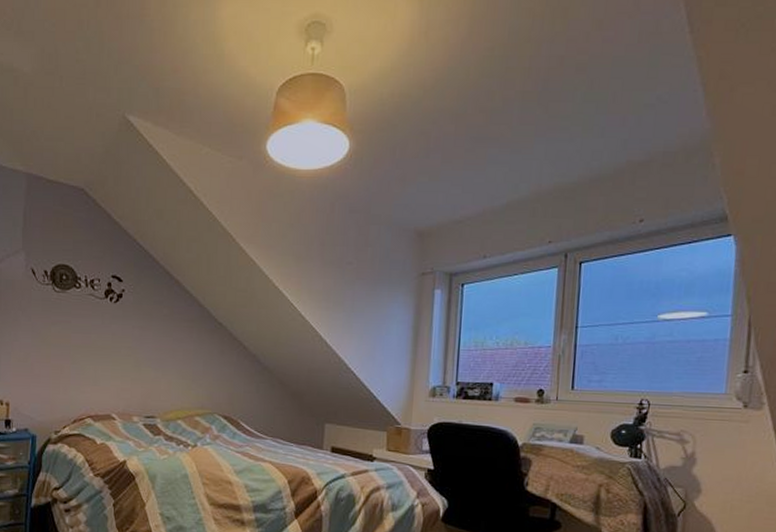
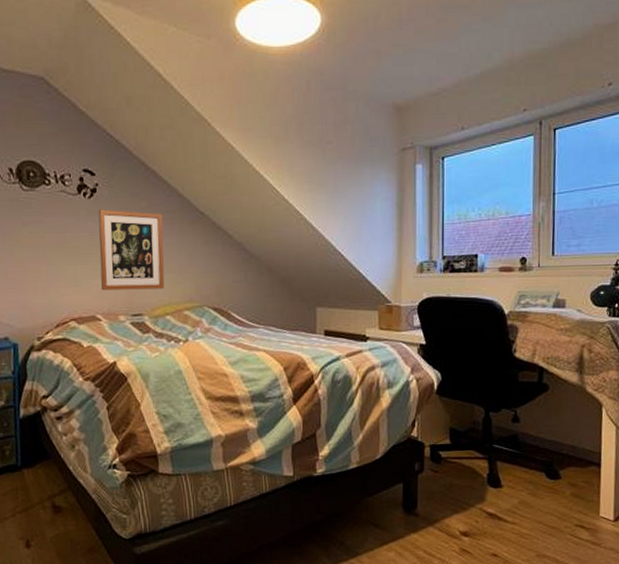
wall art: none [119,314,182,394] -> present [98,209,165,291]

